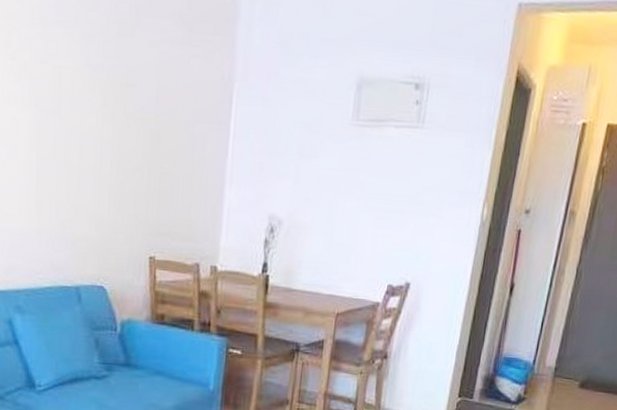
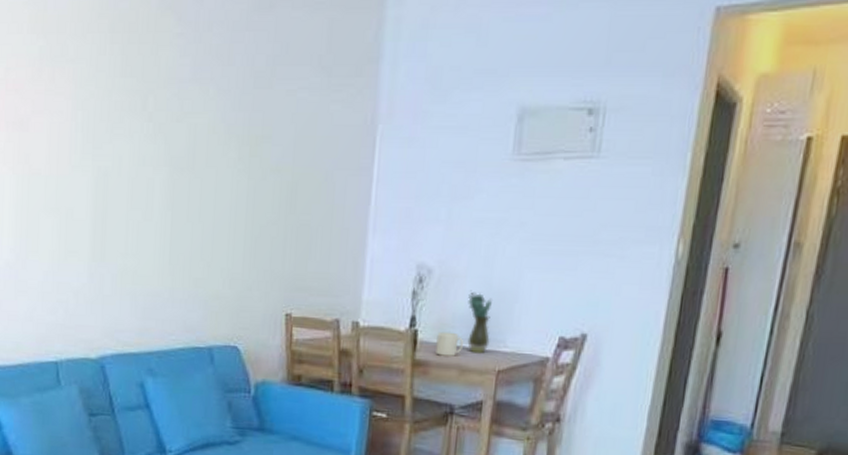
mug: none [284,277,308,300] -> present [436,331,463,356]
vase: none [311,241,333,299] -> present [467,290,492,355]

